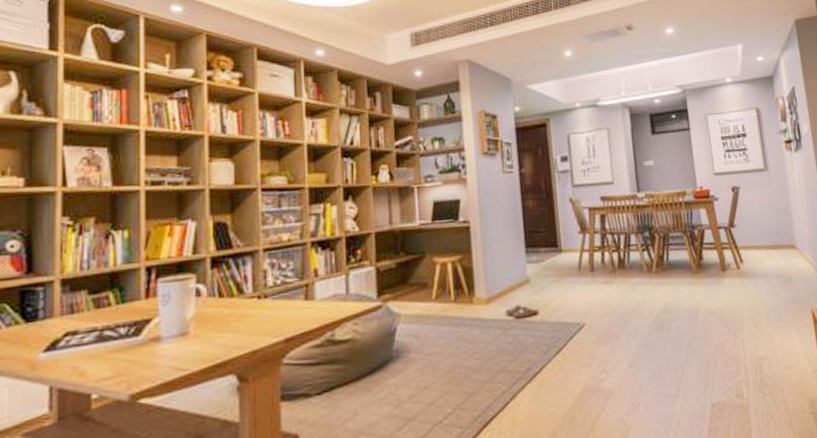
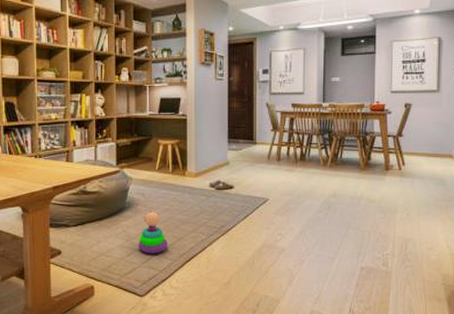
stacking toy: none [413,357,455,423] -> present [139,210,167,254]

